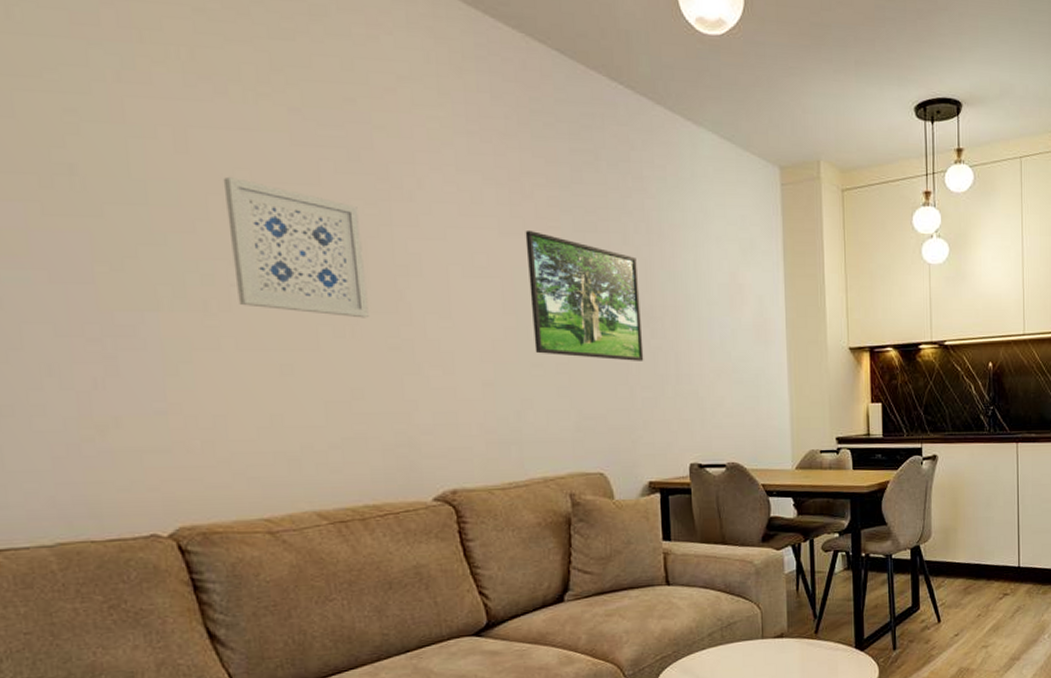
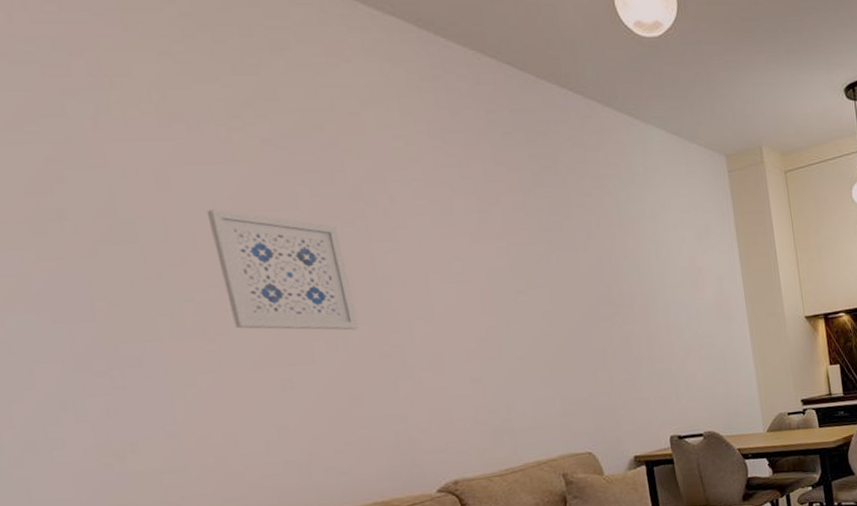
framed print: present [525,229,644,361] -> none [495,234,618,348]

